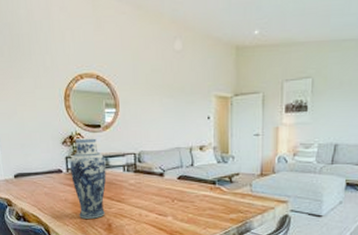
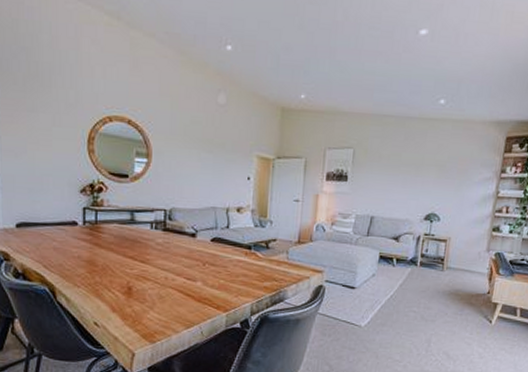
vase: present [70,137,107,220] -> none [88,187,131,282]

